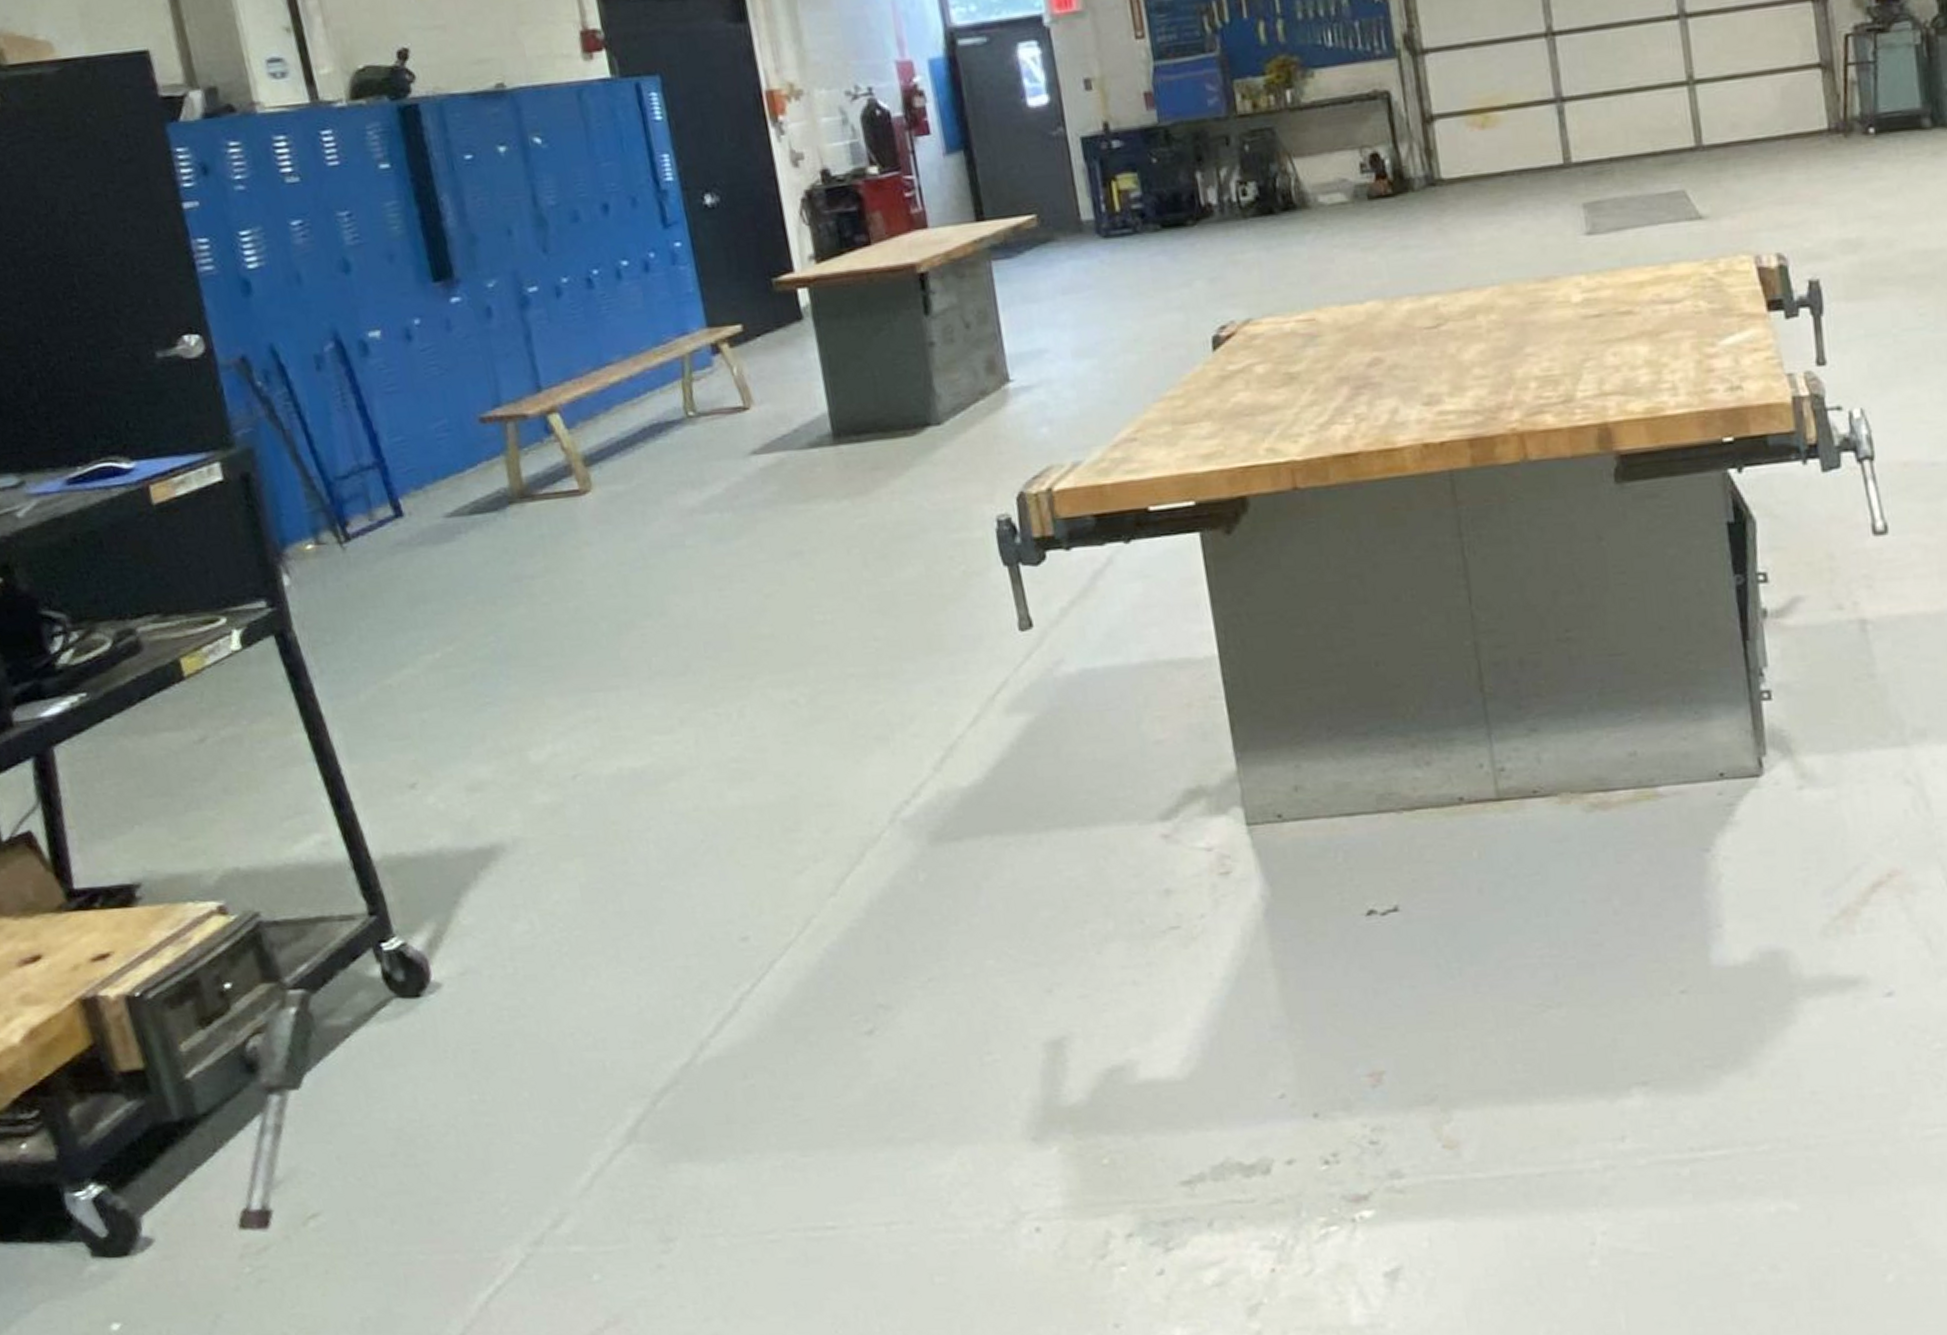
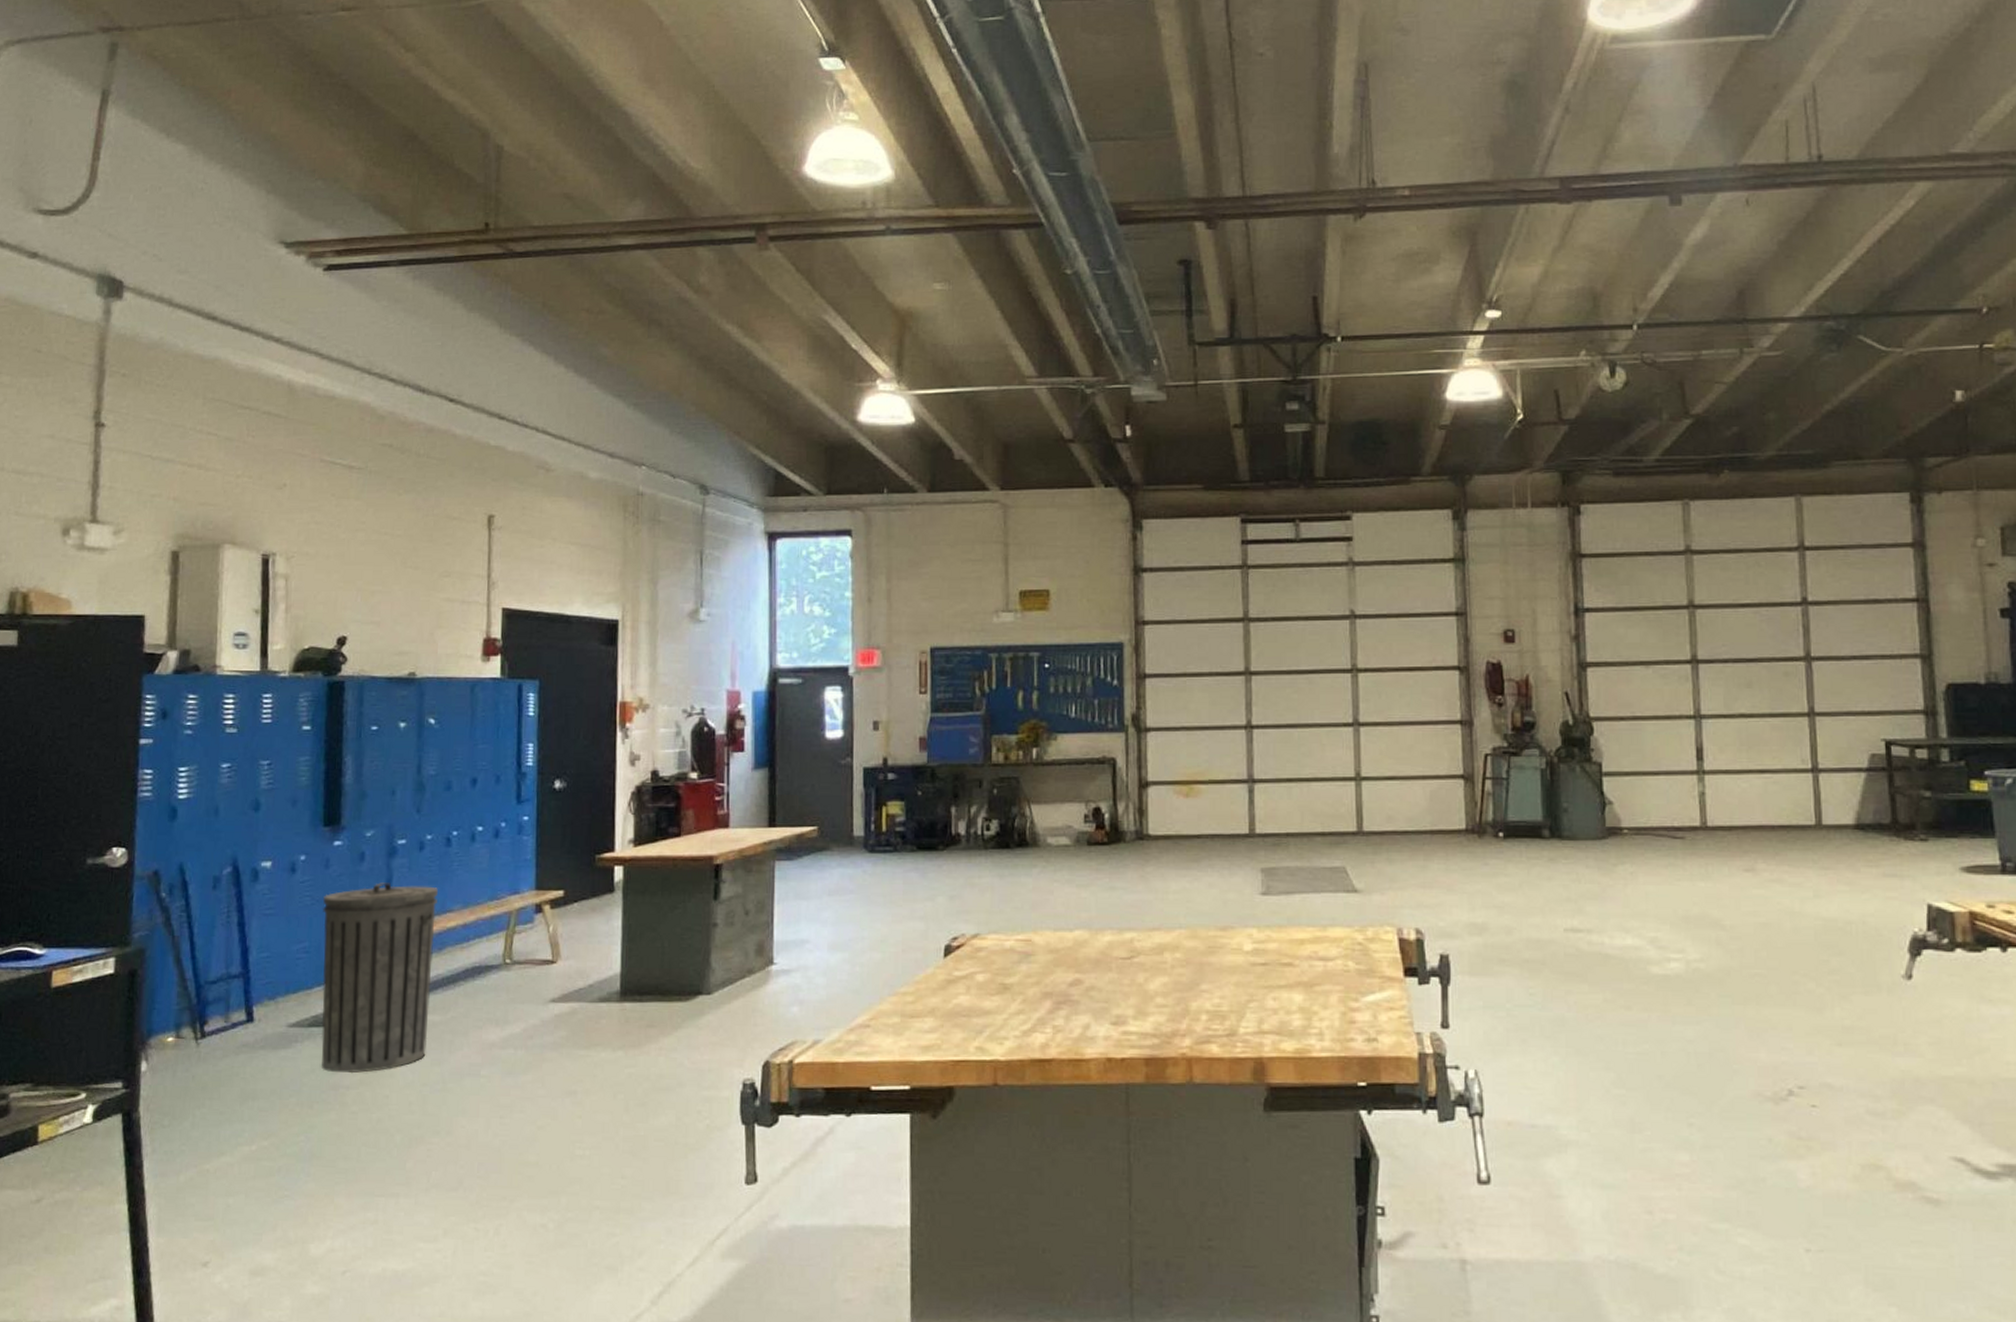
trash can: none [452,337,616,562] -> present [321,882,438,1074]

